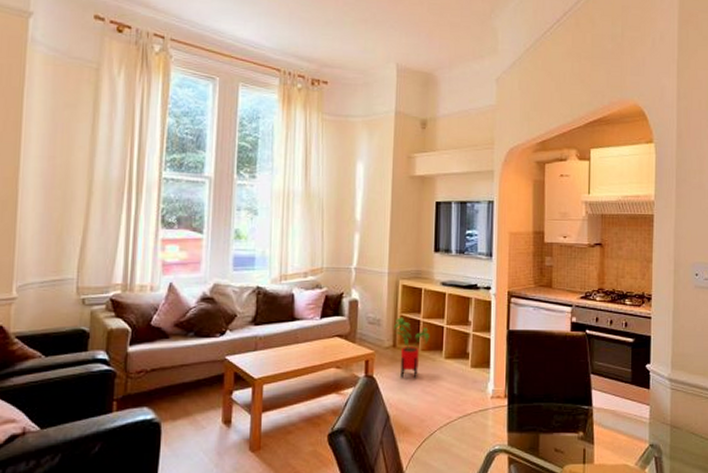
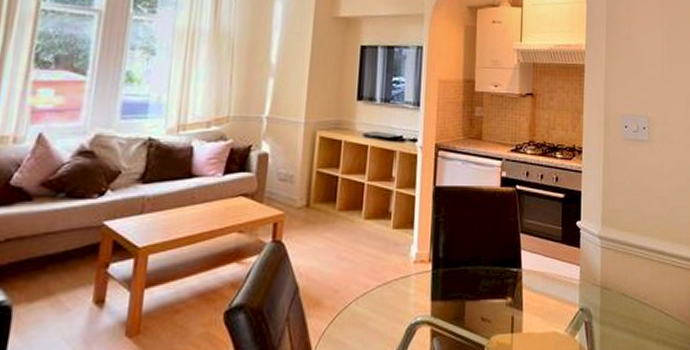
house plant: present [394,317,430,379] -> none [308,173,349,243]

